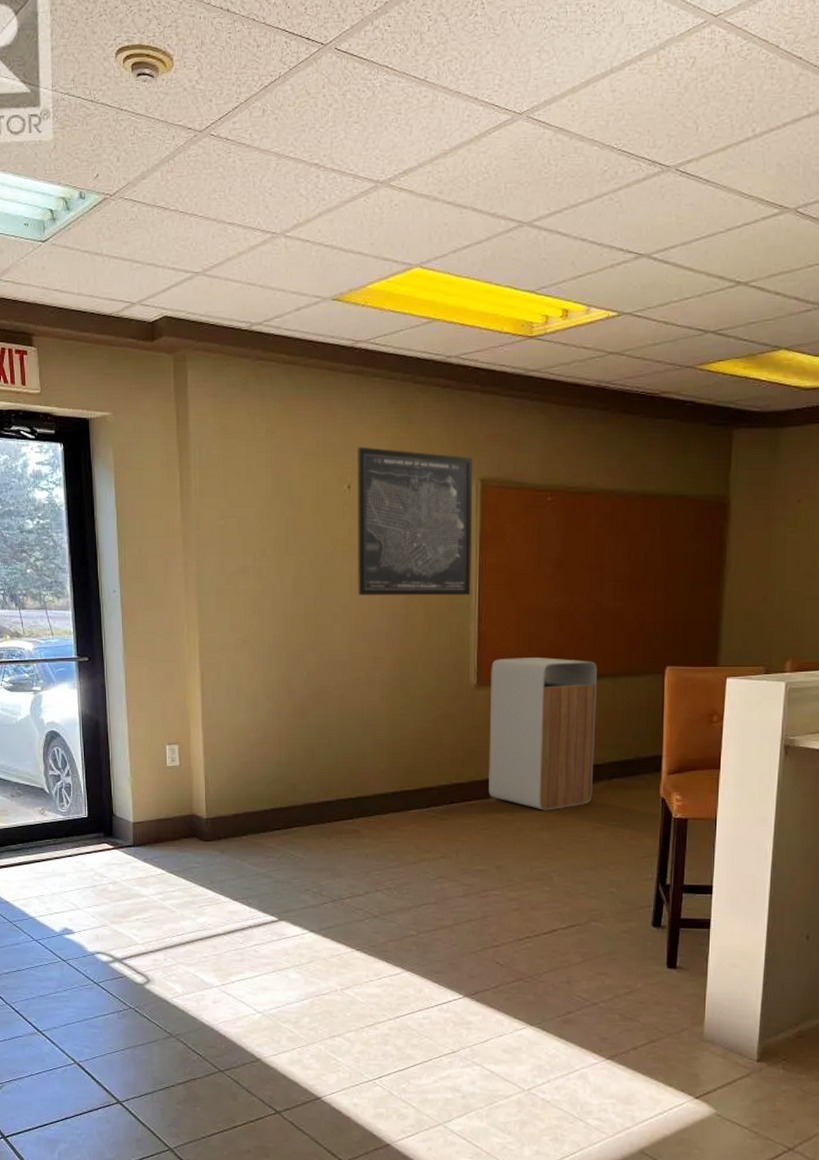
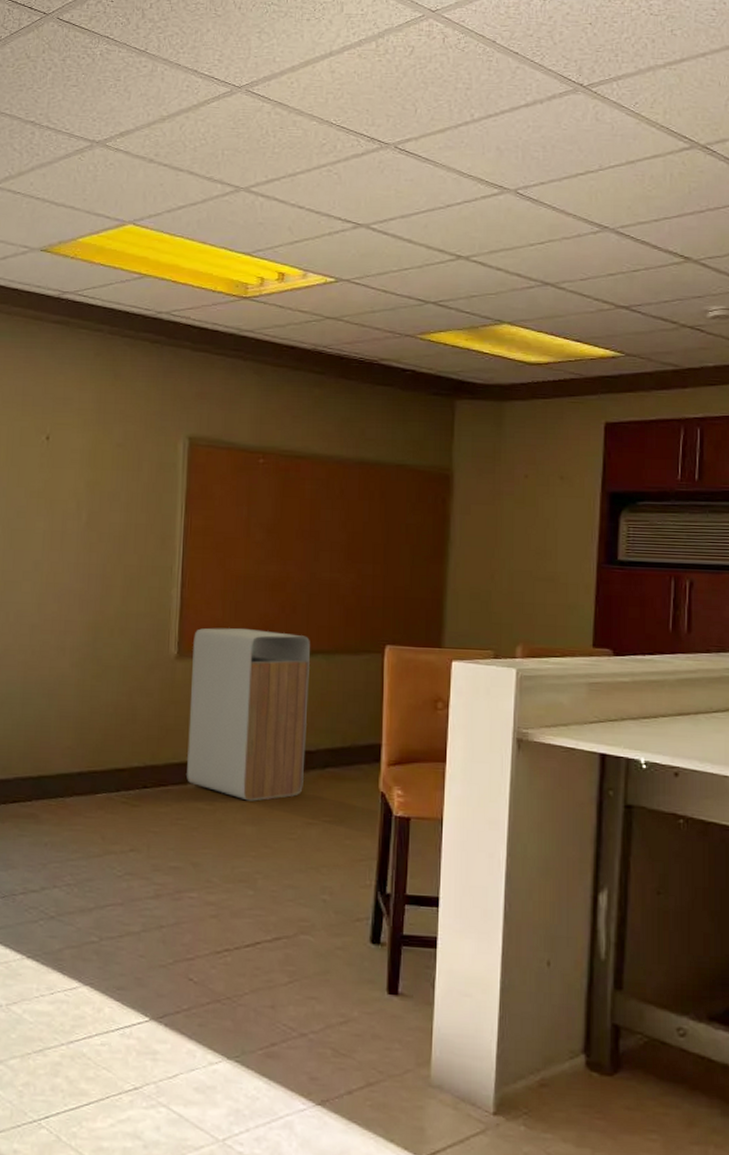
wall art: present [358,447,473,596] -> none [51,397,181,559]

